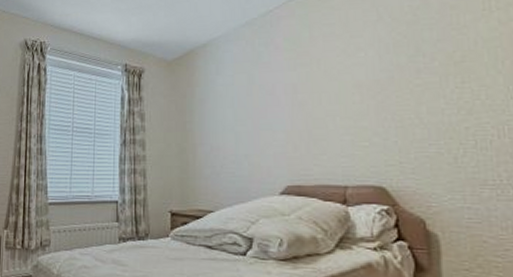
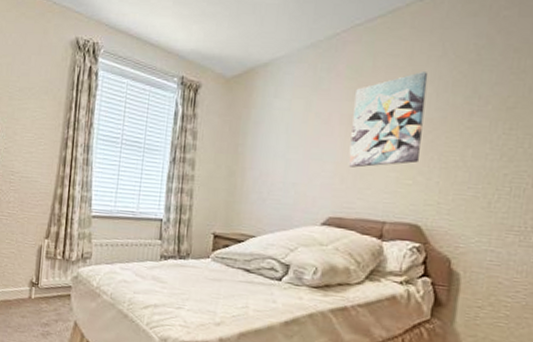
wall art: none [297,36,371,134] -> present [348,72,429,168]

